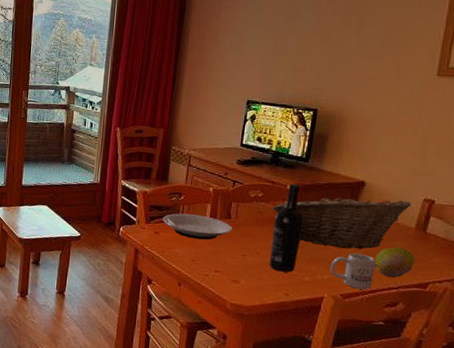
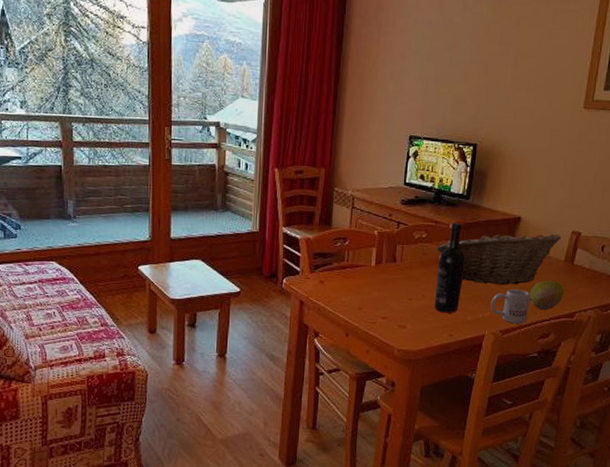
plate: present [163,213,232,240] -> none [328,260,398,286]

